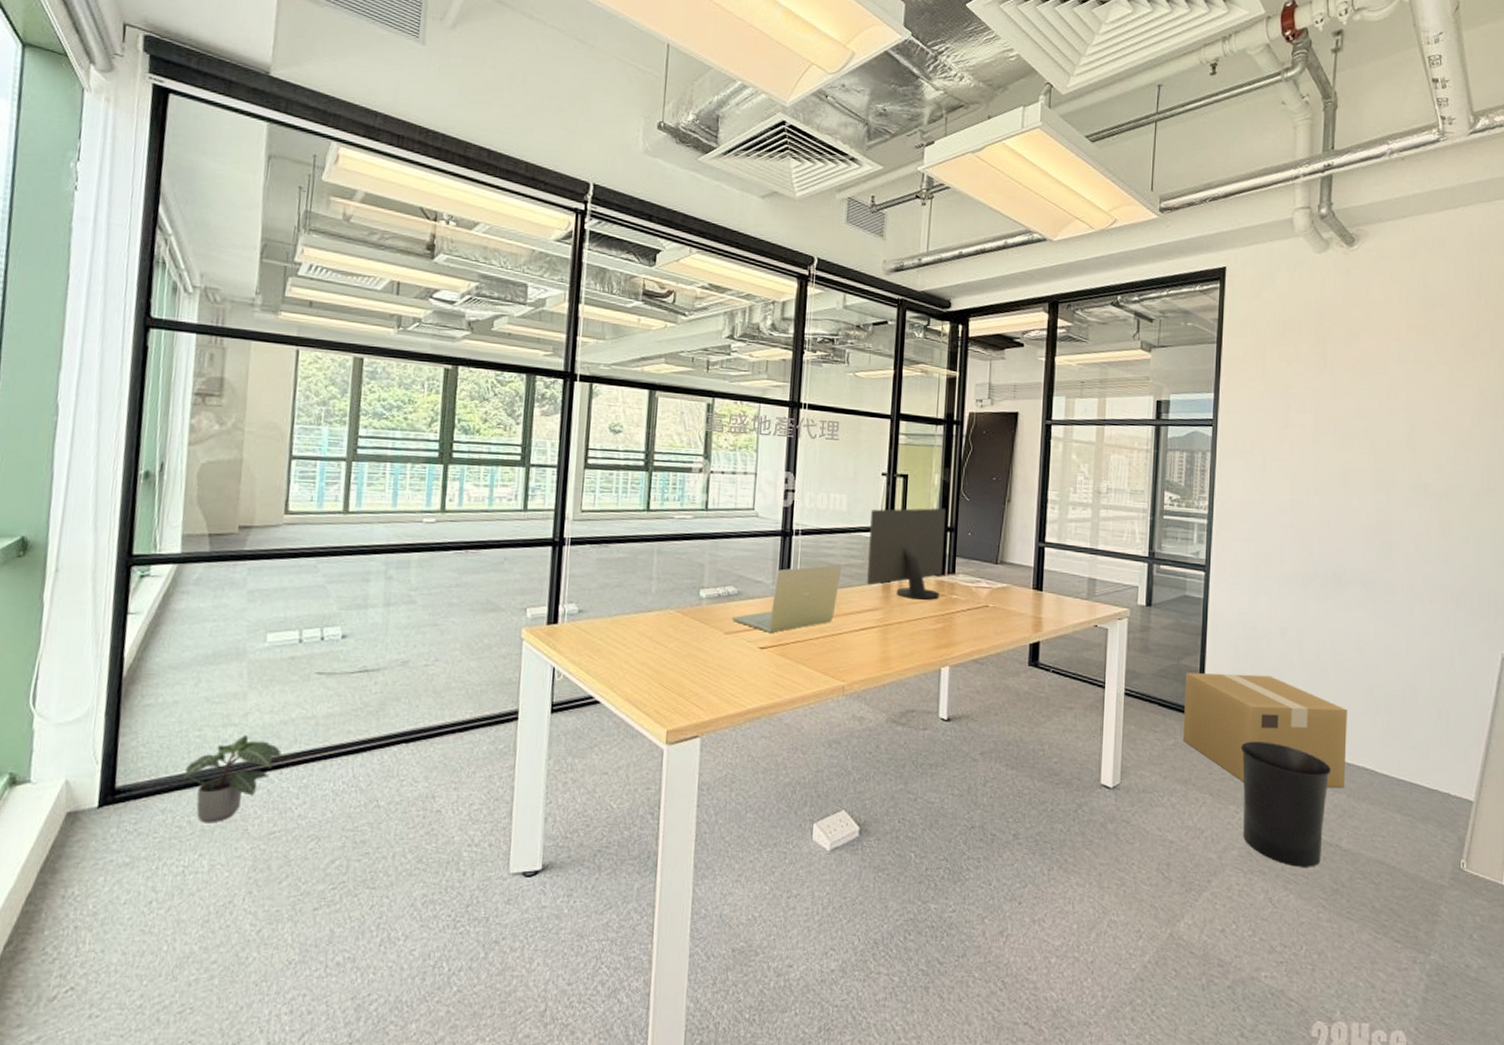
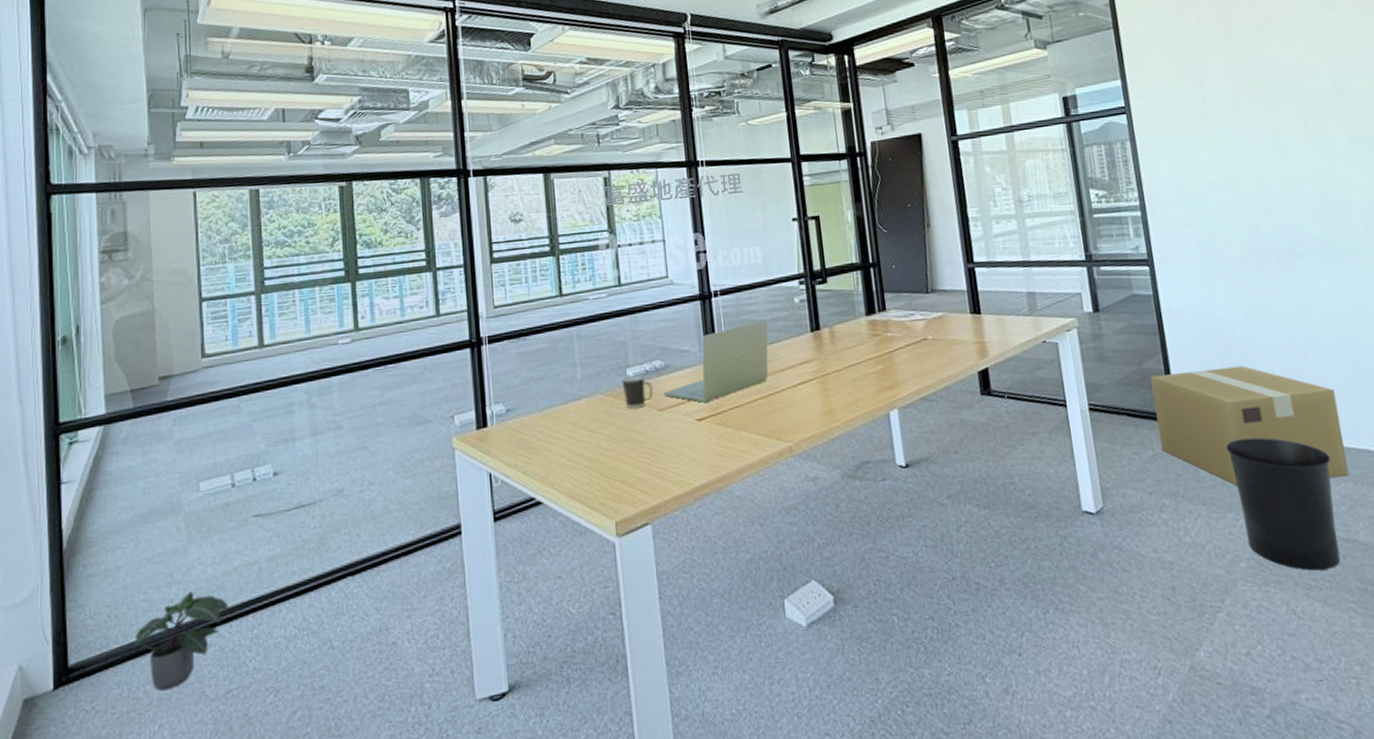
mug: none [693,597,722,628] -> present [621,375,653,409]
computer monitor: present [867,508,946,600] -> none [787,244,874,344]

